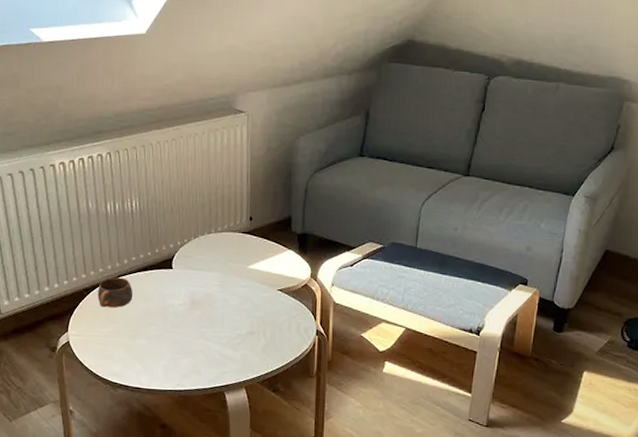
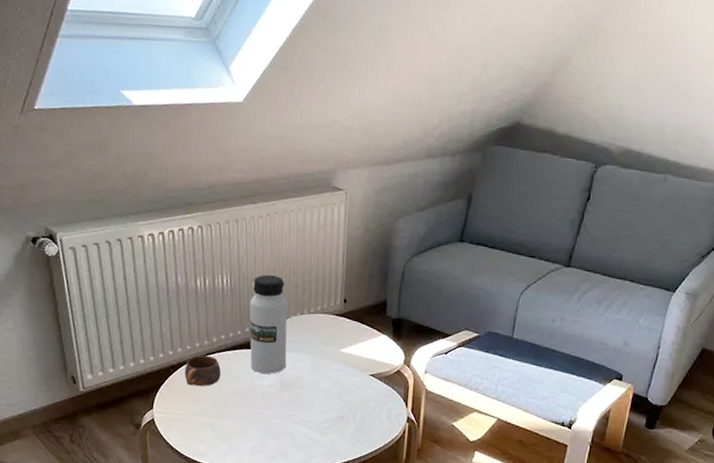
water bottle: none [158,196,196,293] -> present [249,274,288,374]

